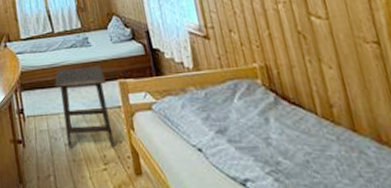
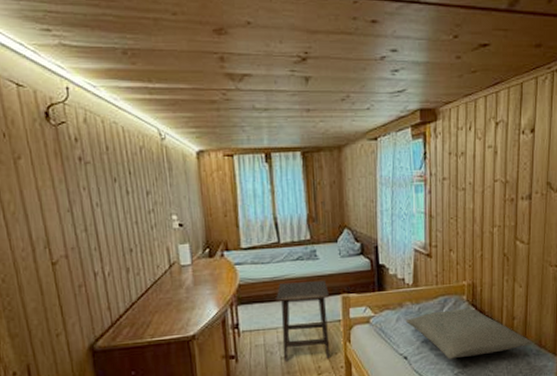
pillow: none [192,93,370,154] -> present [406,307,533,359]

